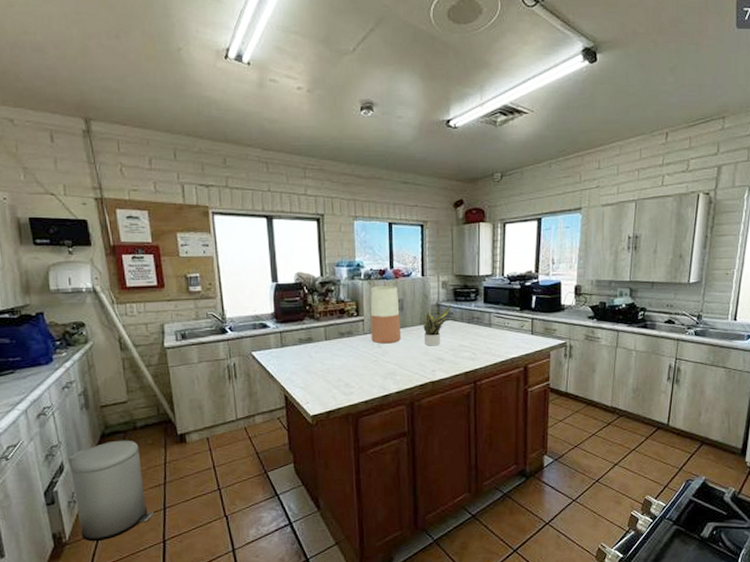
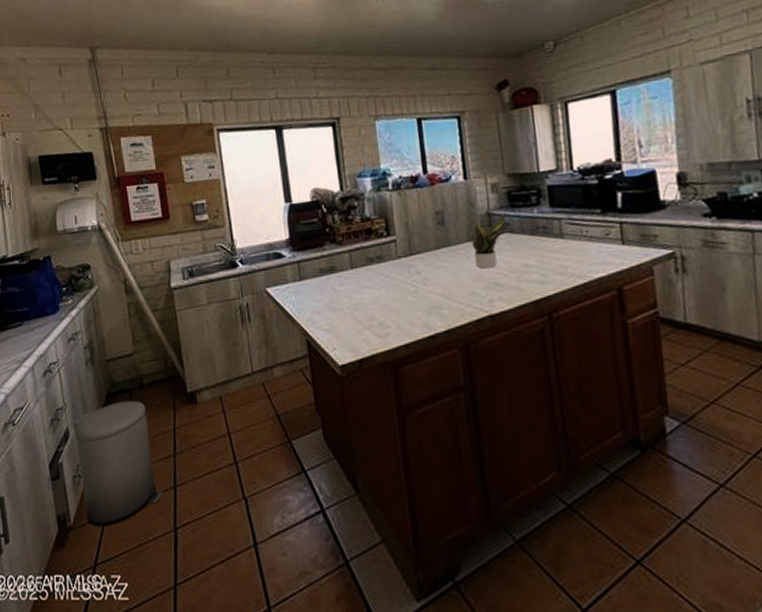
vase: present [370,286,402,344] -> none [402,195,446,270]

